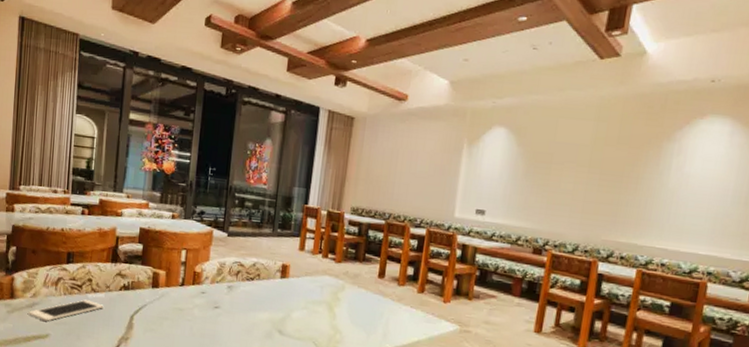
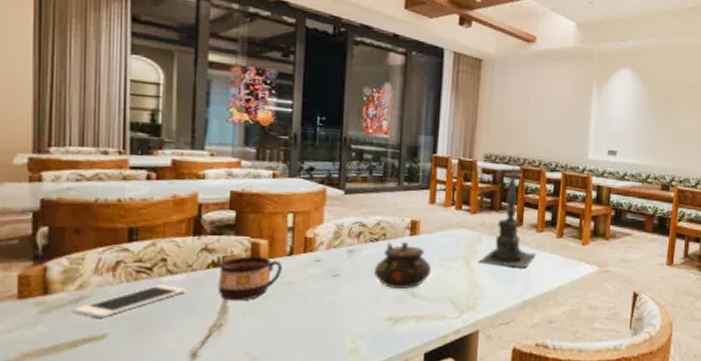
cup: none [126,283,175,321] -> present [218,256,282,301]
teapot: none [248,282,298,326] -> present [374,241,432,289]
candle holder: none [341,213,397,319] -> present [479,159,536,268]

